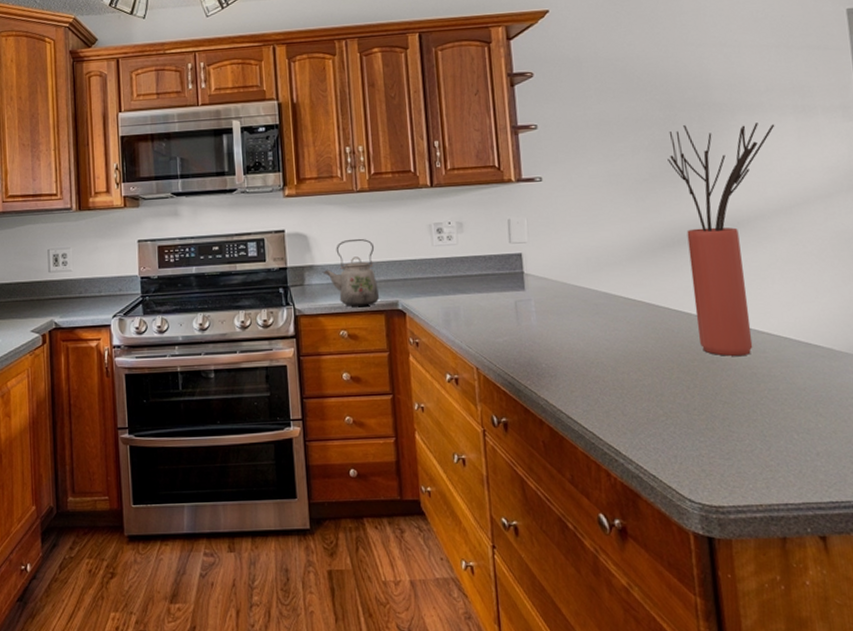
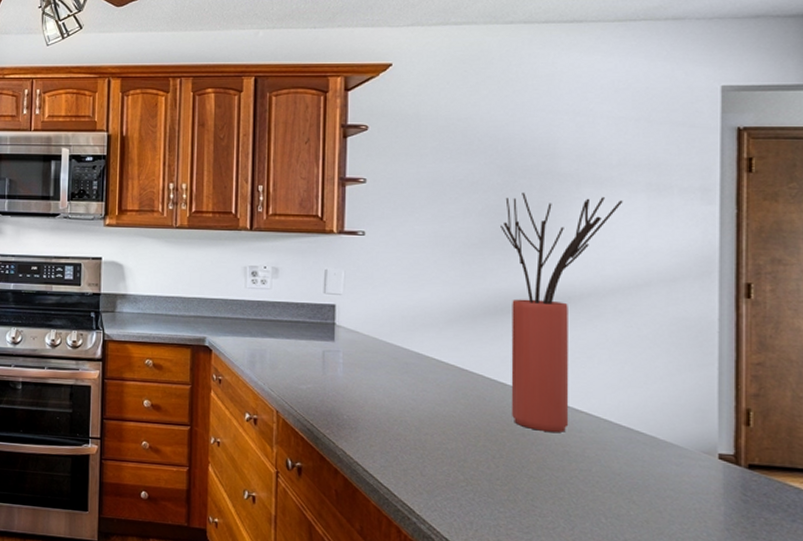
kettle: present [323,238,380,307] -> none [135,273,188,339]

